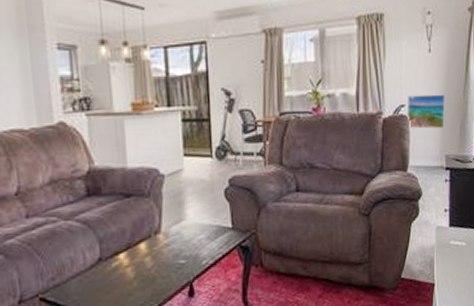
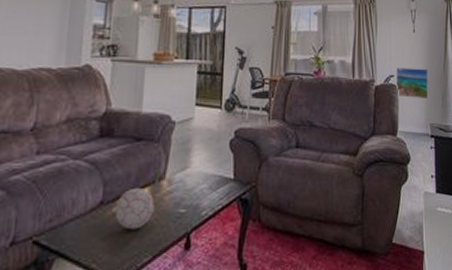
decorative ball: none [114,242,154,283] -> present [115,187,154,230]

